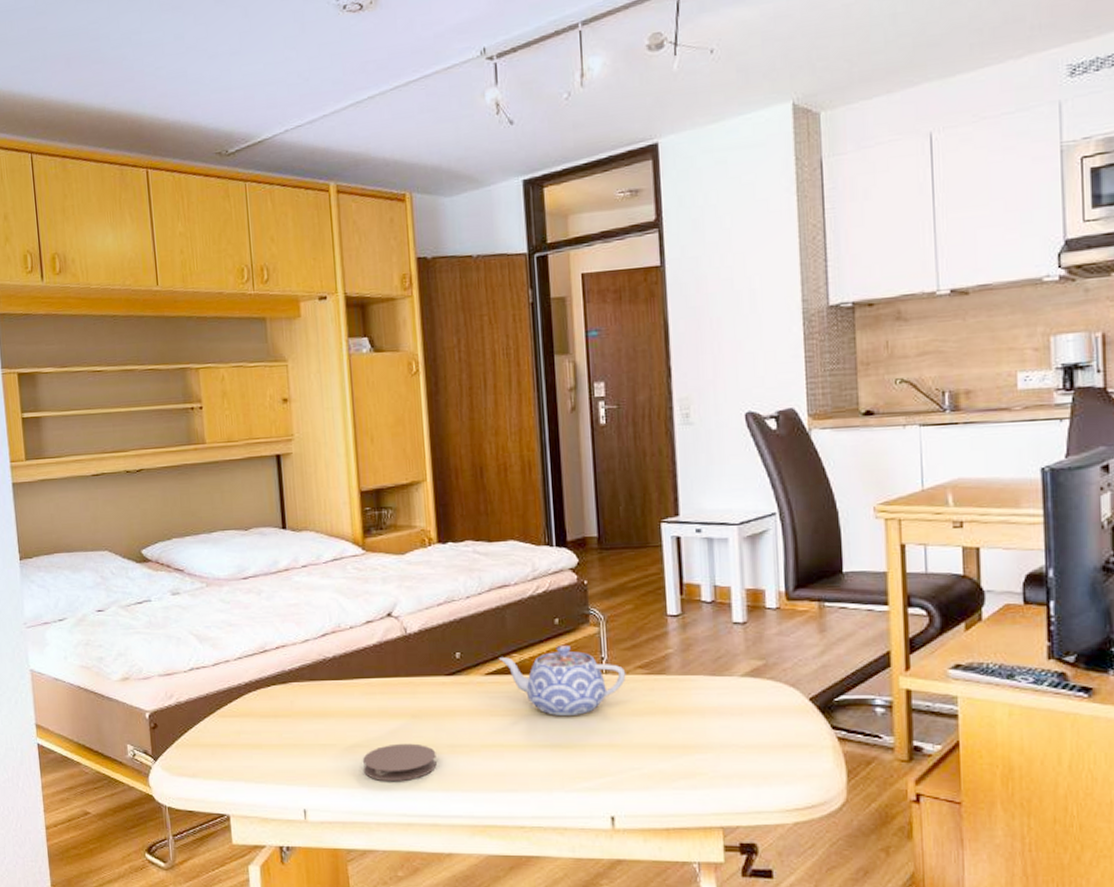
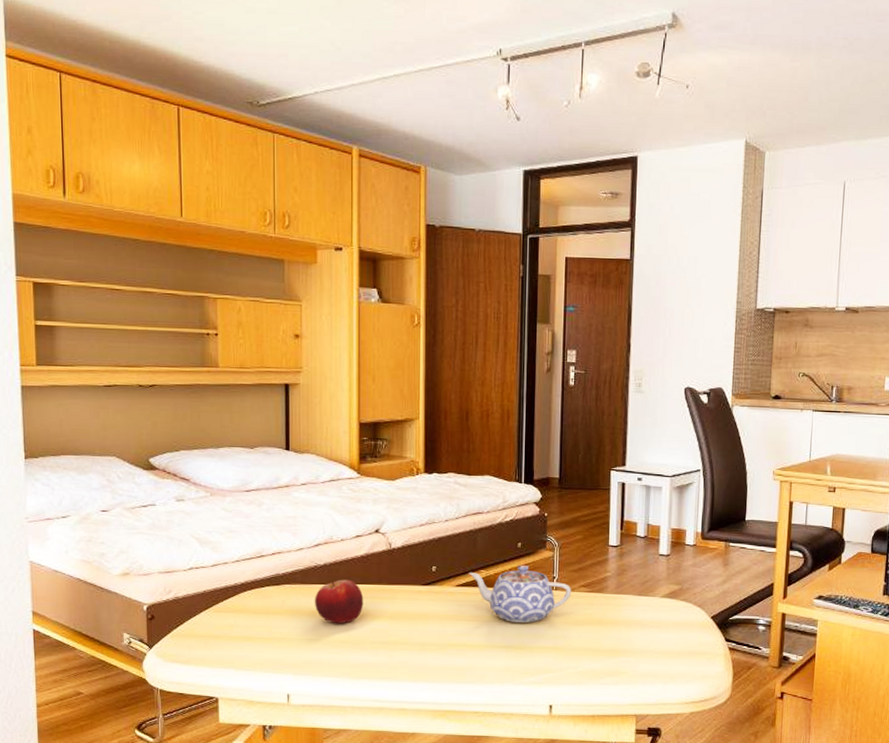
fruit: none [326,673,381,726] -> present [315,579,364,624]
coaster: present [362,743,437,781] -> none [343,640,408,672]

